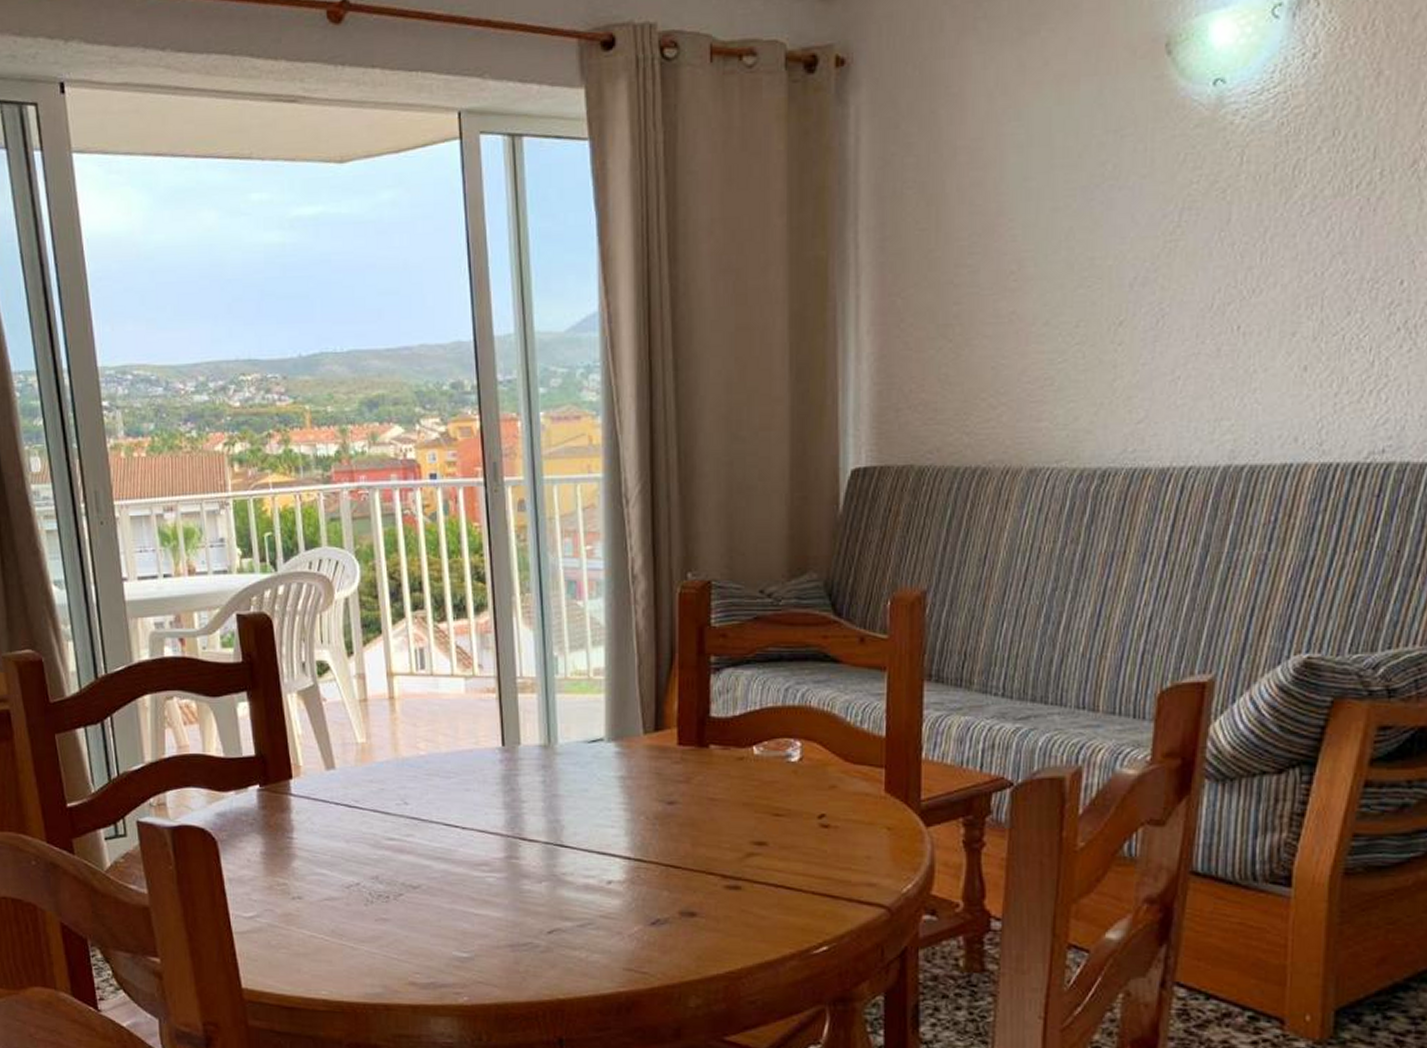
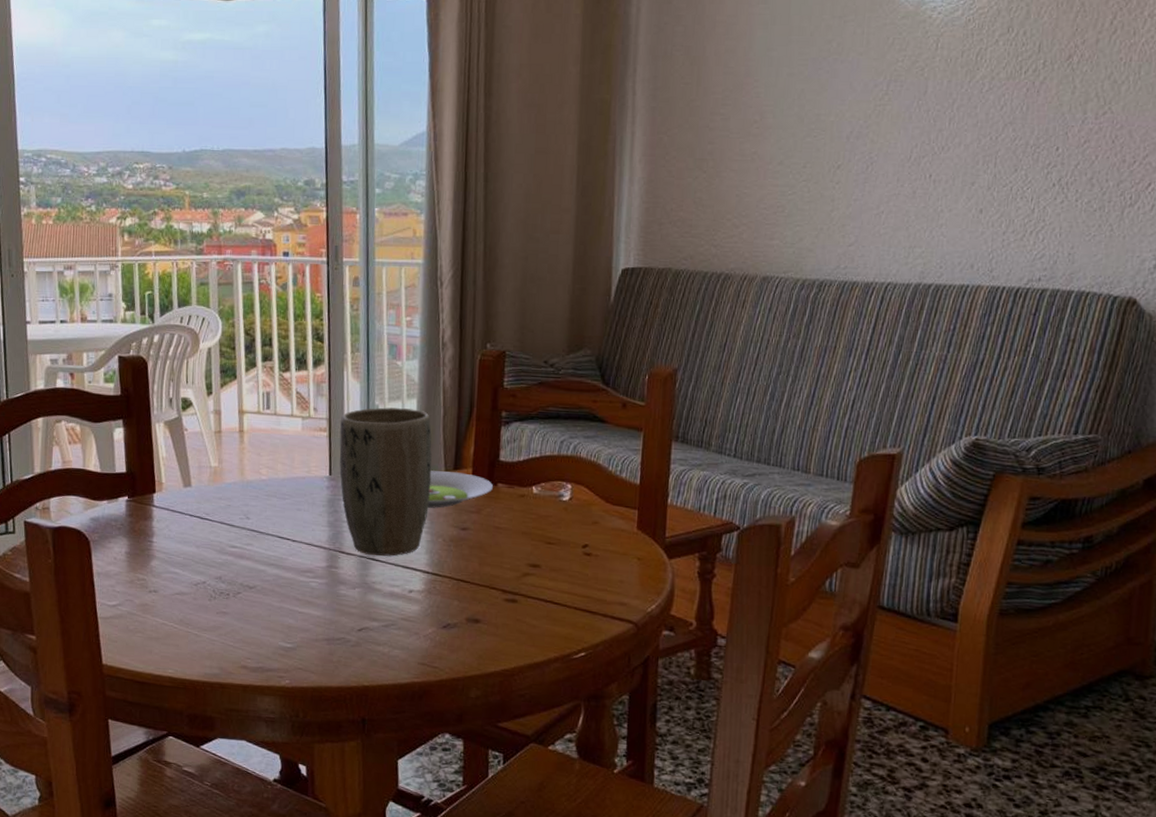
plant pot: none [512,659,628,841] -> present [339,407,432,556]
salad plate: none [625,733,704,779] -> present [427,470,493,508]

